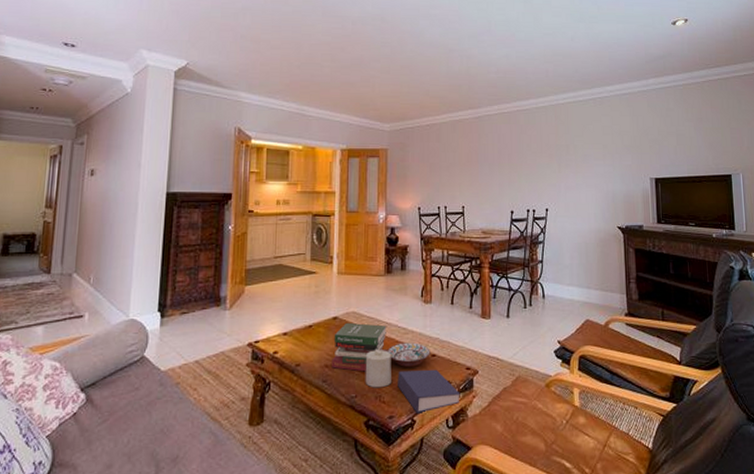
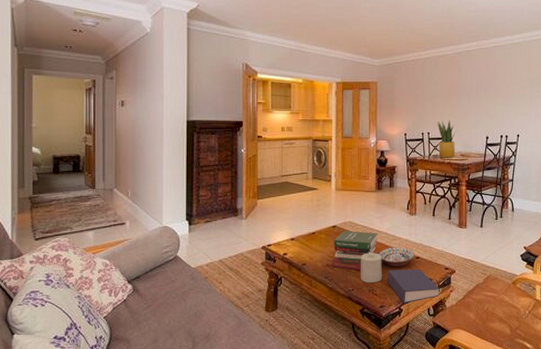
planter: none [455,191,477,236] -> present [437,119,456,158]

